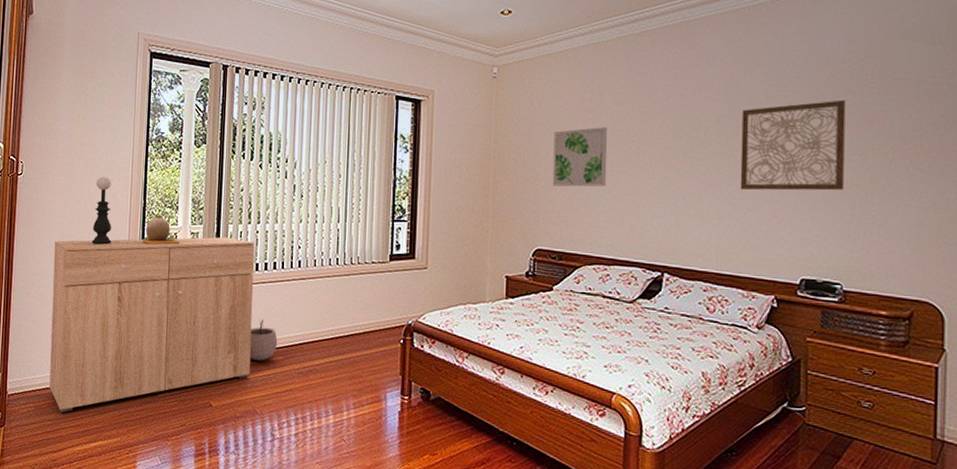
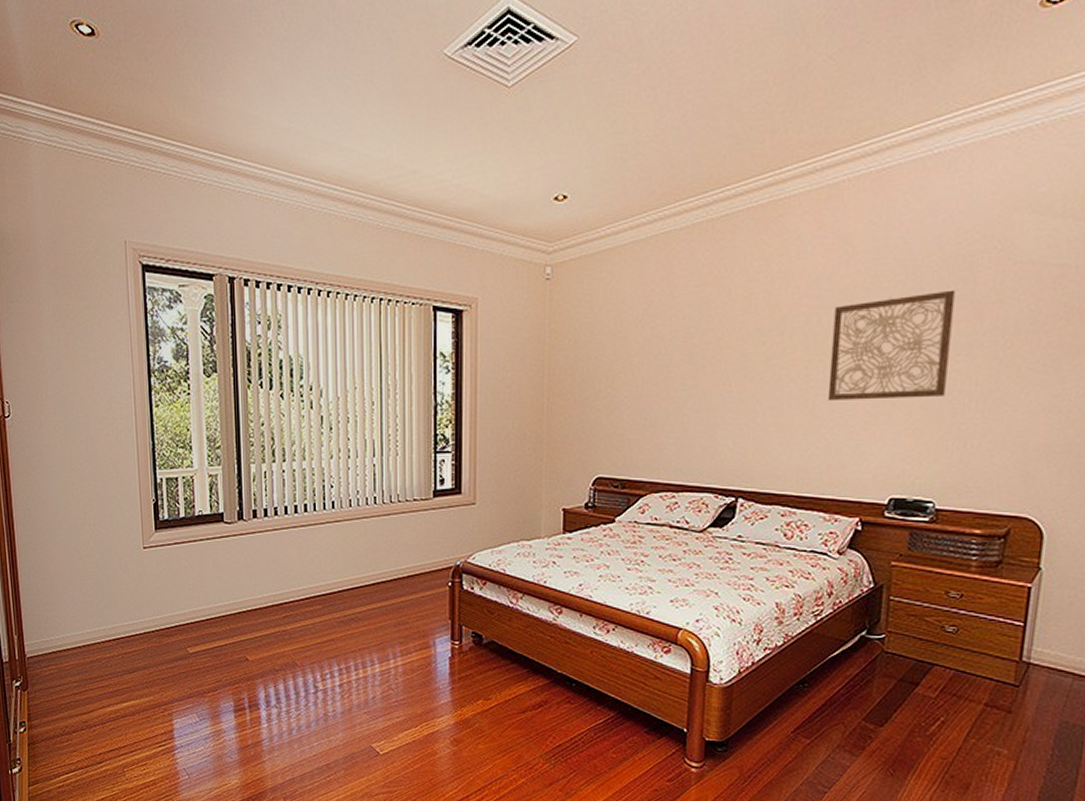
dresser: present [49,237,255,413] -> none [56,478,287,674]
table lamp: present [91,176,112,245] -> none [95,415,121,493]
vase: present [142,215,180,245] -> none [155,456,198,491]
plant pot: present [249,319,278,361] -> none [284,567,315,611]
wall art: present [552,127,608,187] -> none [614,334,679,405]

